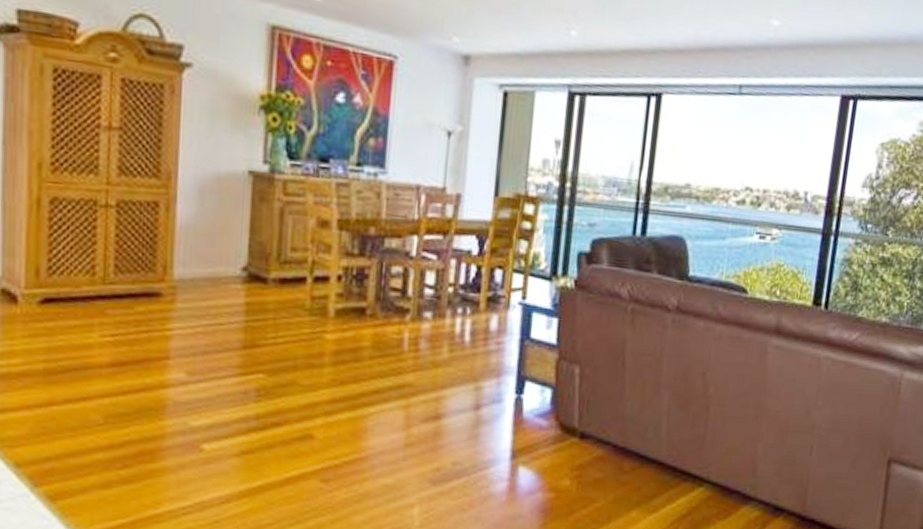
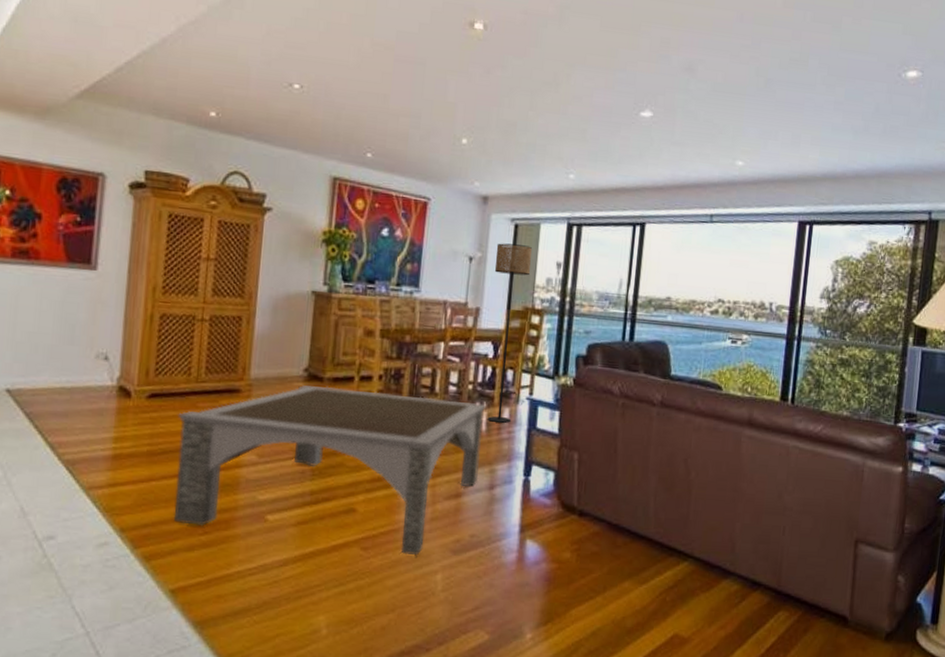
coffee table: none [81,288,471,486] -> present [173,385,487,555]
floor lamp: none [471,114,525,332] -> present [487,243,532,423]

